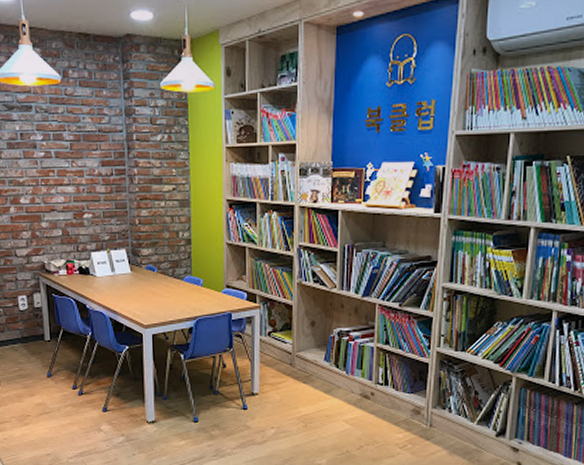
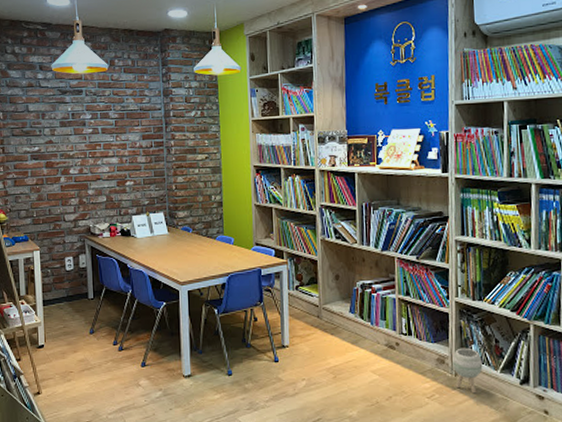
planter: none [428,399,460,445] -> present [452,347,483,394]

